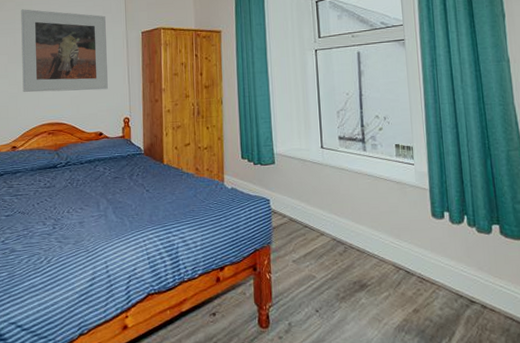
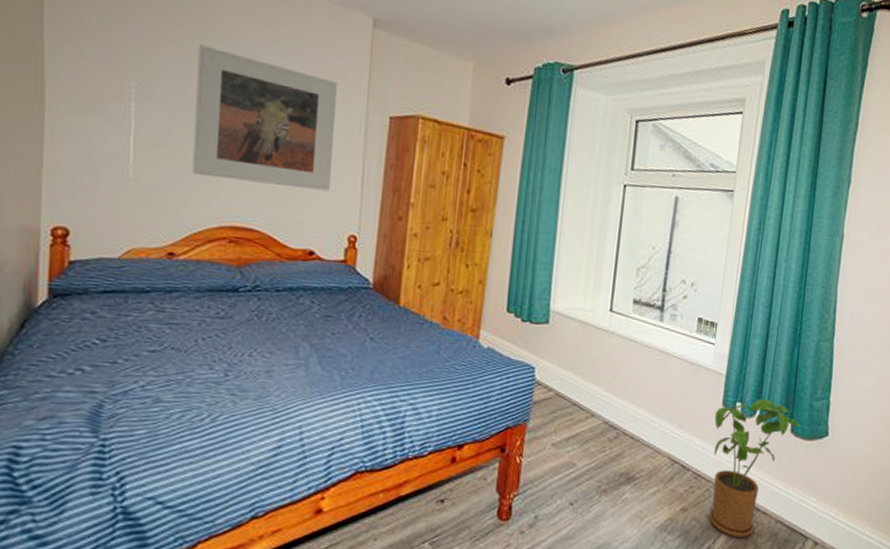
house plant: none [426,206,510,334] -> present [708,398,802,537]

